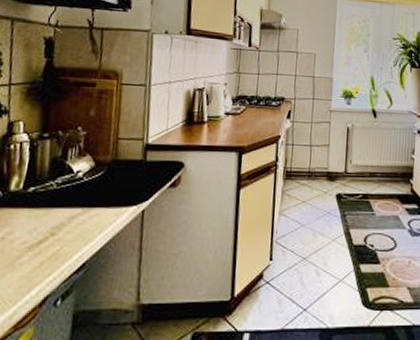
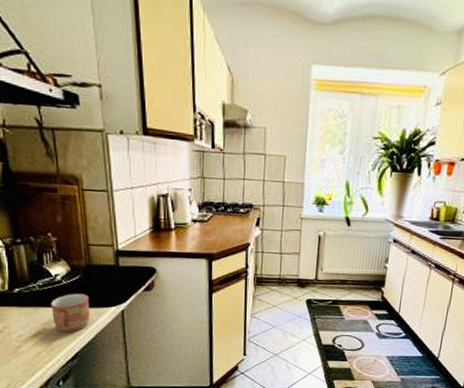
mug: none [64,191,109,237] -> present [50,293,90,332]

